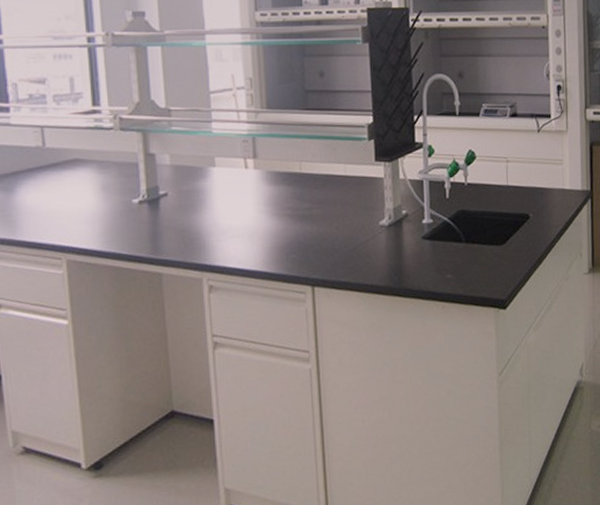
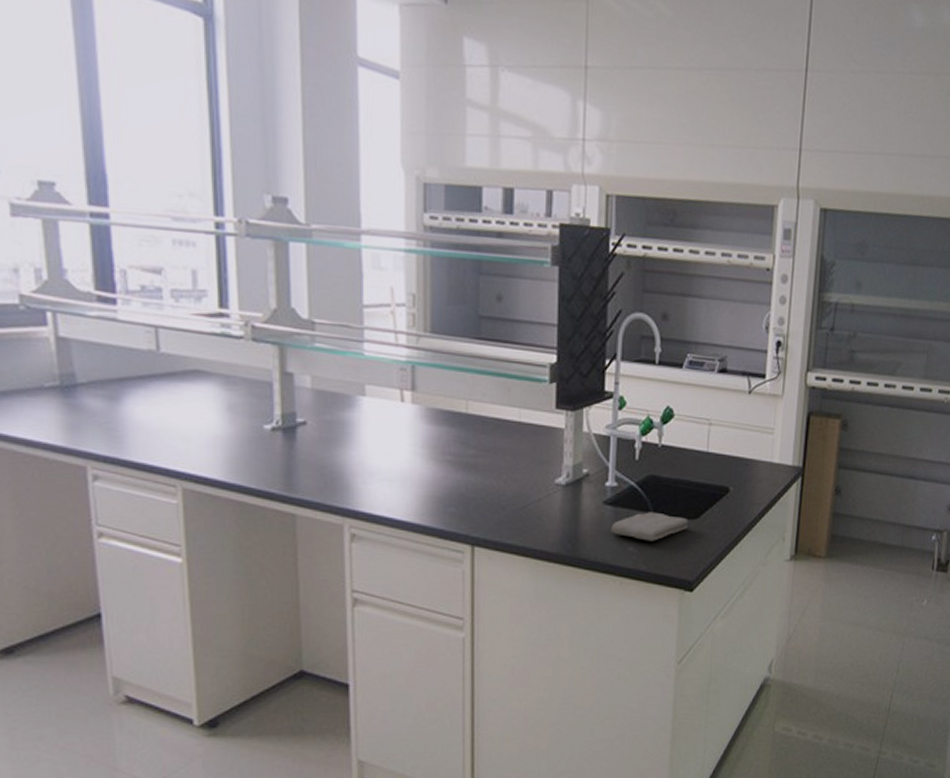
washcloth: none [430,242,497,268] -> present [611,512,688,541]

